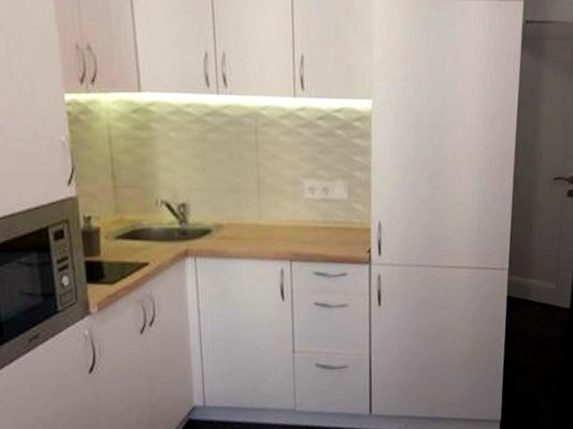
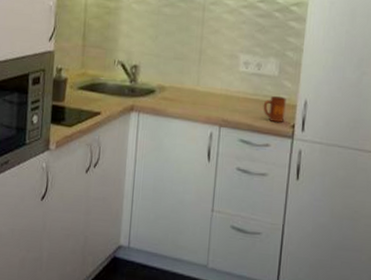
mug: none [335,221,360,249] -> present [263,96,286,122]

